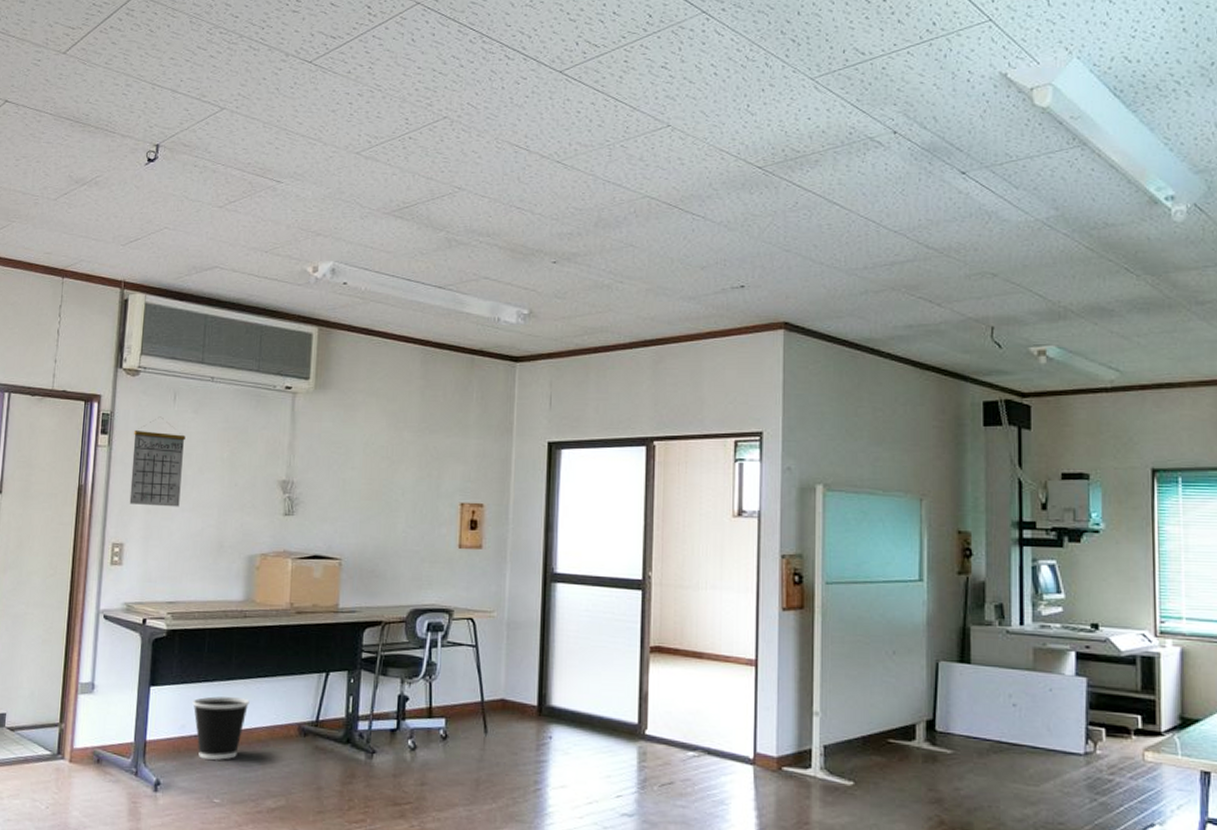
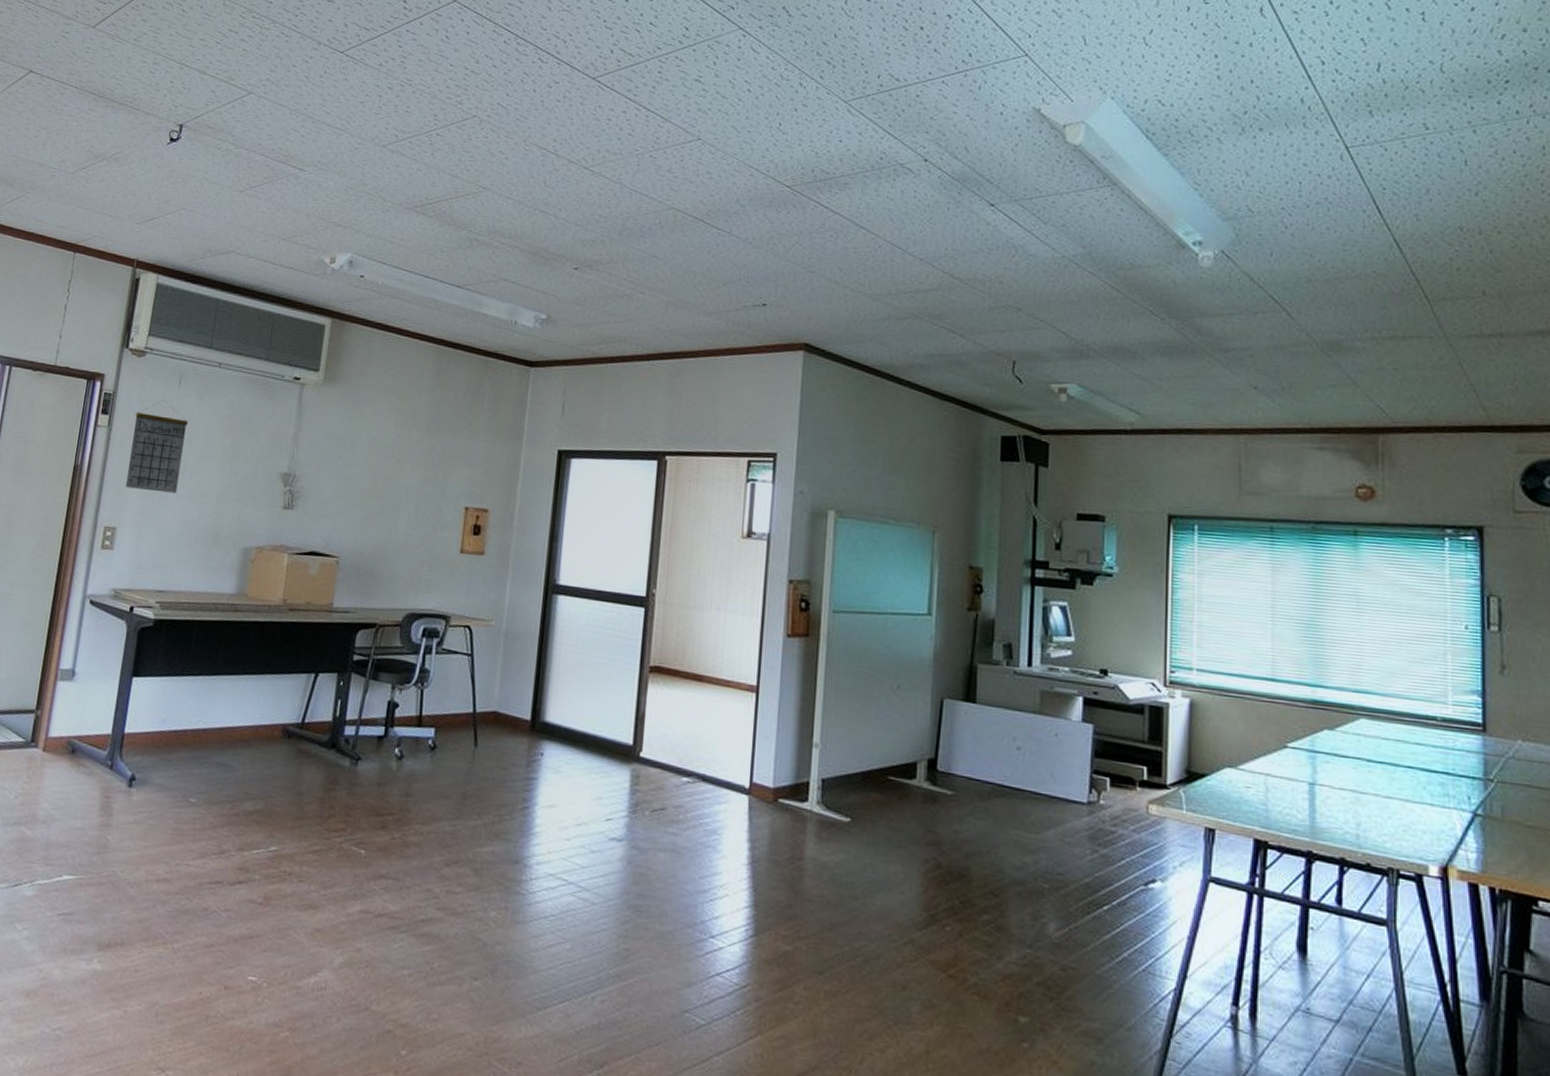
wastebasket: present [193,696,250,760] -> none [175,691,234,758]

